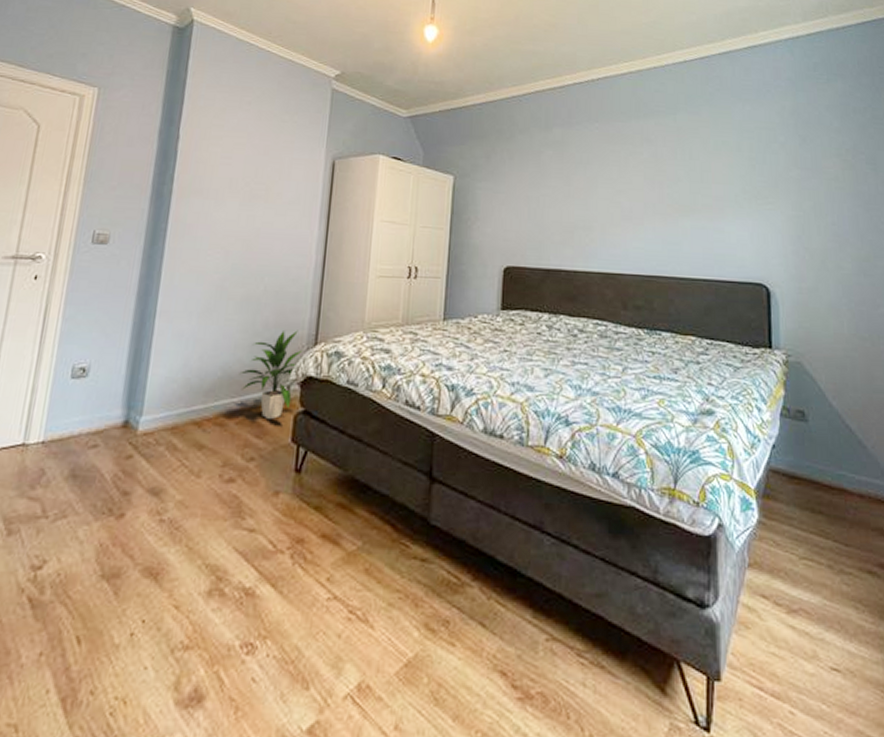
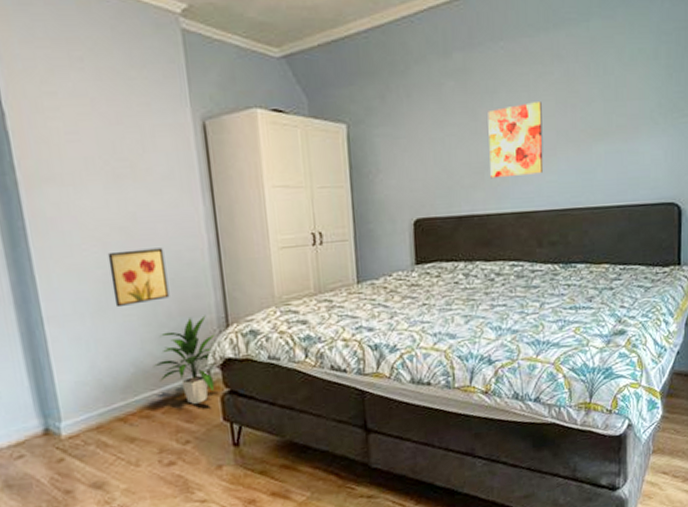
wall art: none [221,260,276,312] -> present [107,248,170,308]
wall art: none [580,175,631,240] -> present [488,102,544,179]

